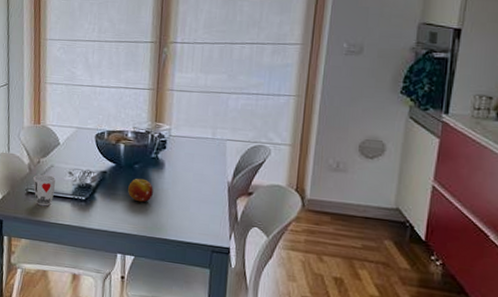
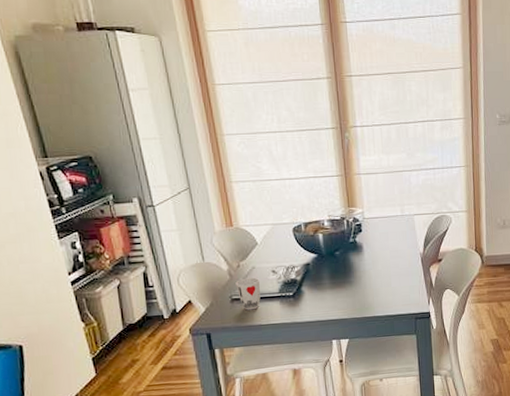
fruit: present [128,178,153,203] -> none [333,264,357,287]

